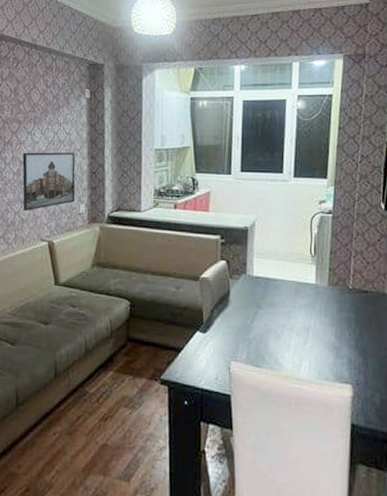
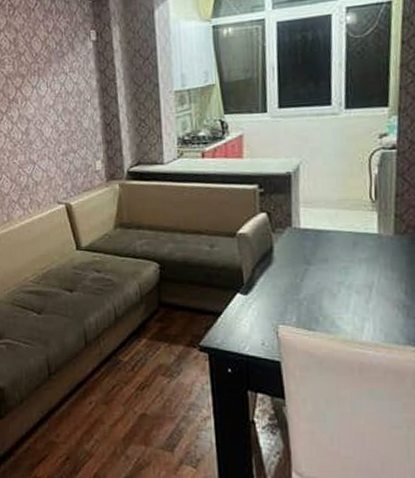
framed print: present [22,152,76,211] -> none [30,104,90,173]

